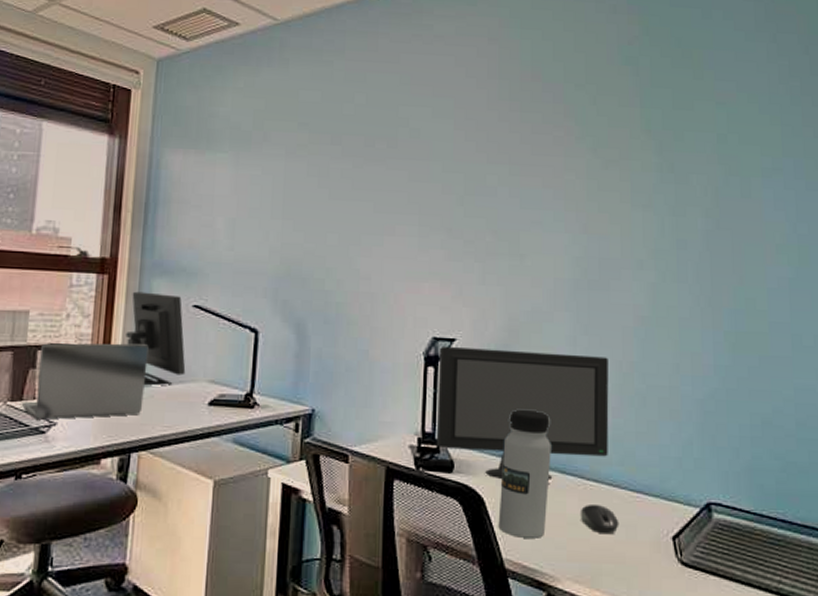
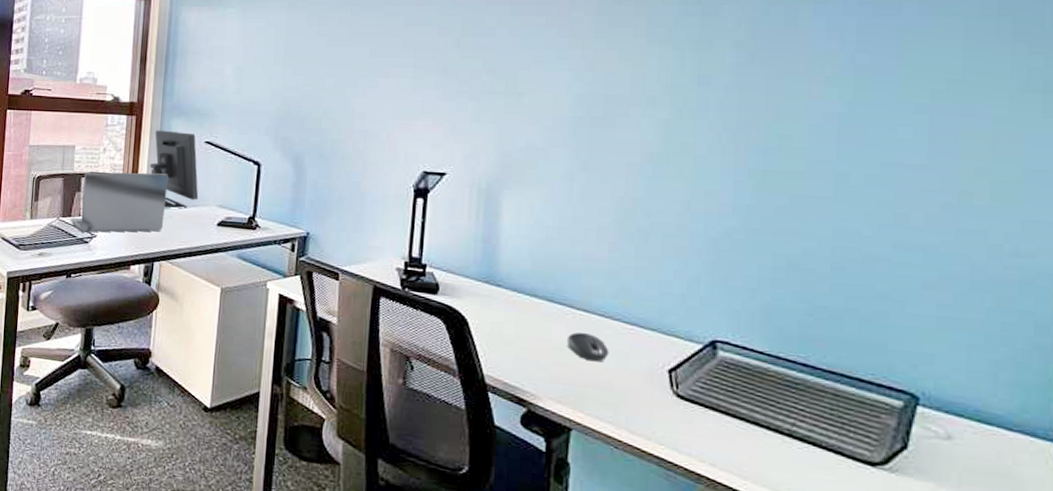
computer monitor: present [436,346,609,480] -> none [422,179,608,308]
water bottle: present [498,409,551,538] -> none [481,240,540,359]

